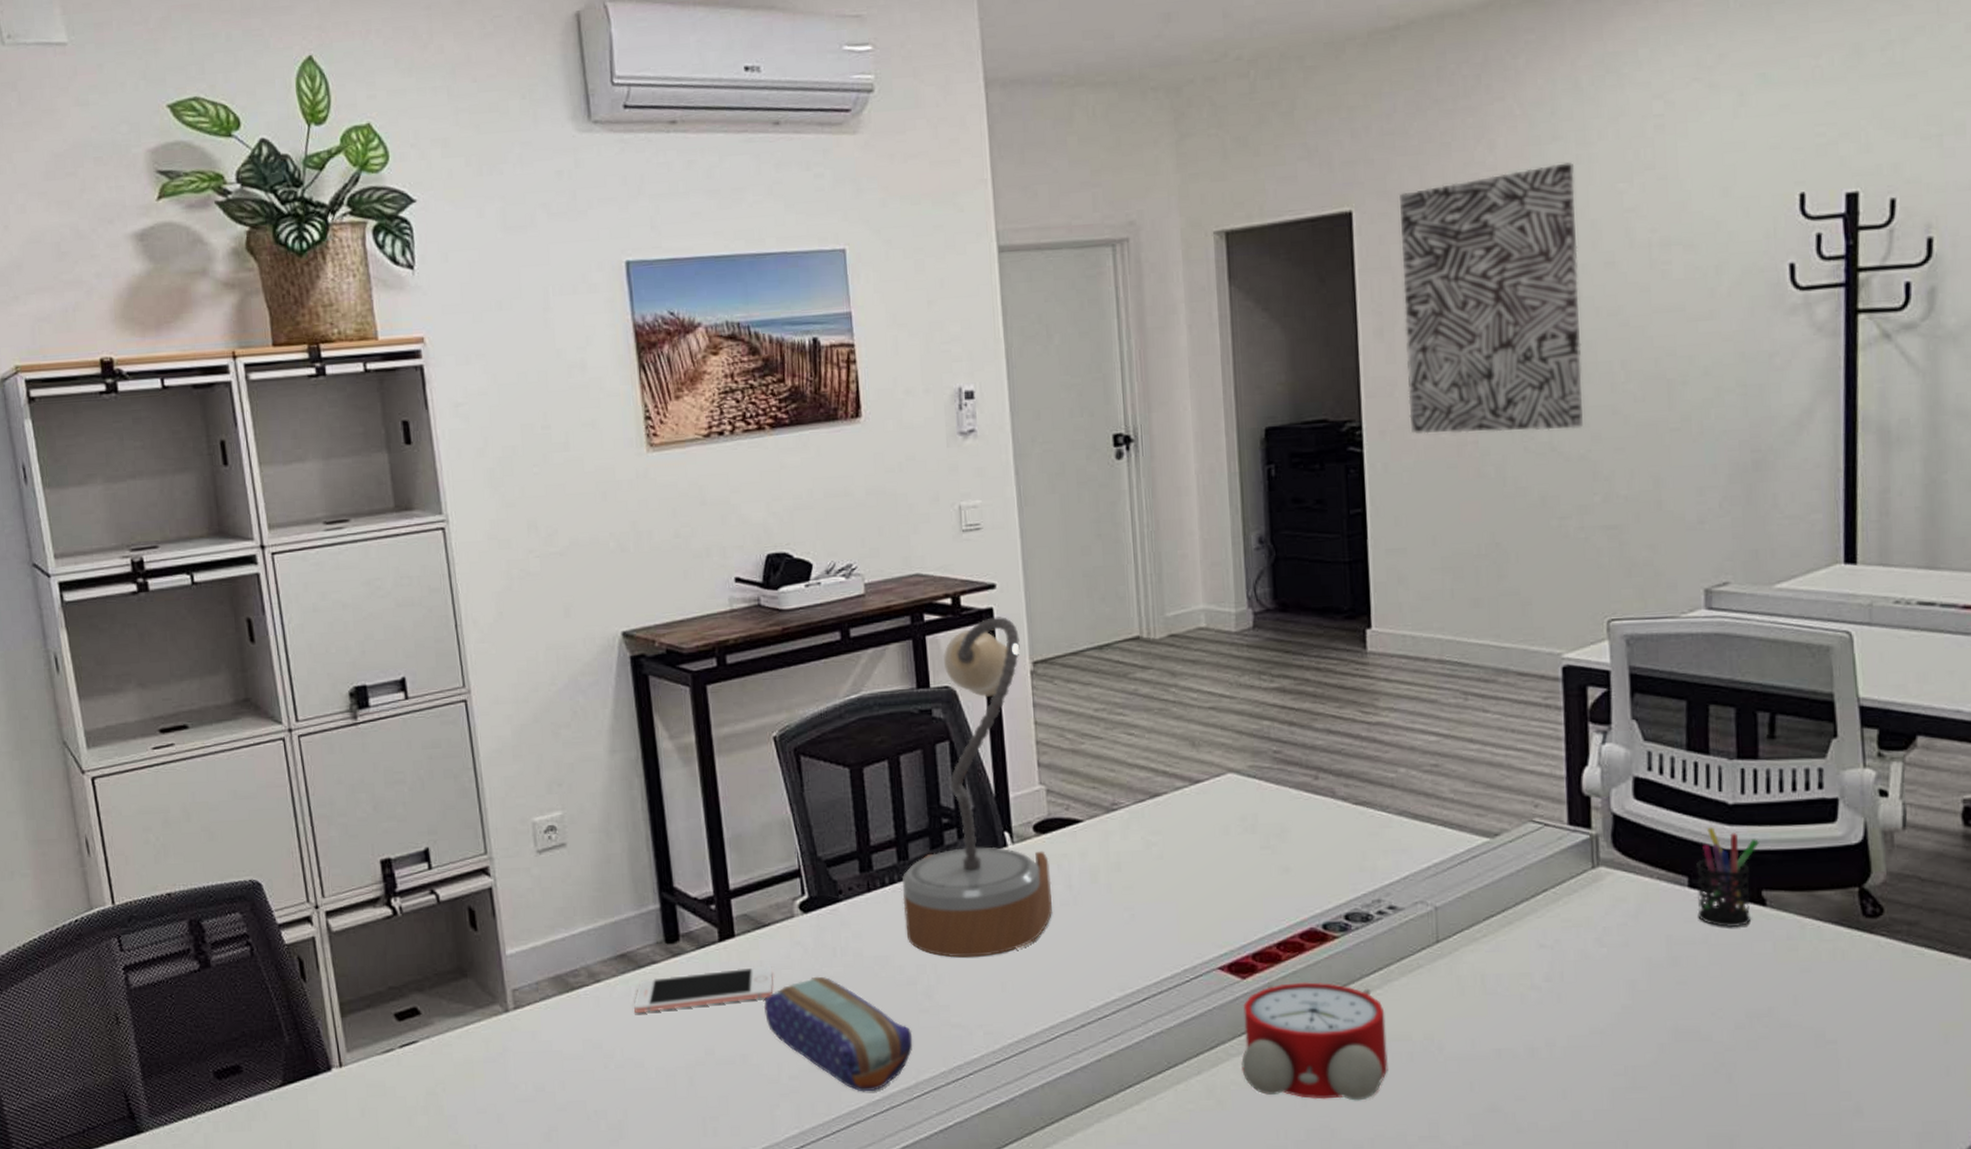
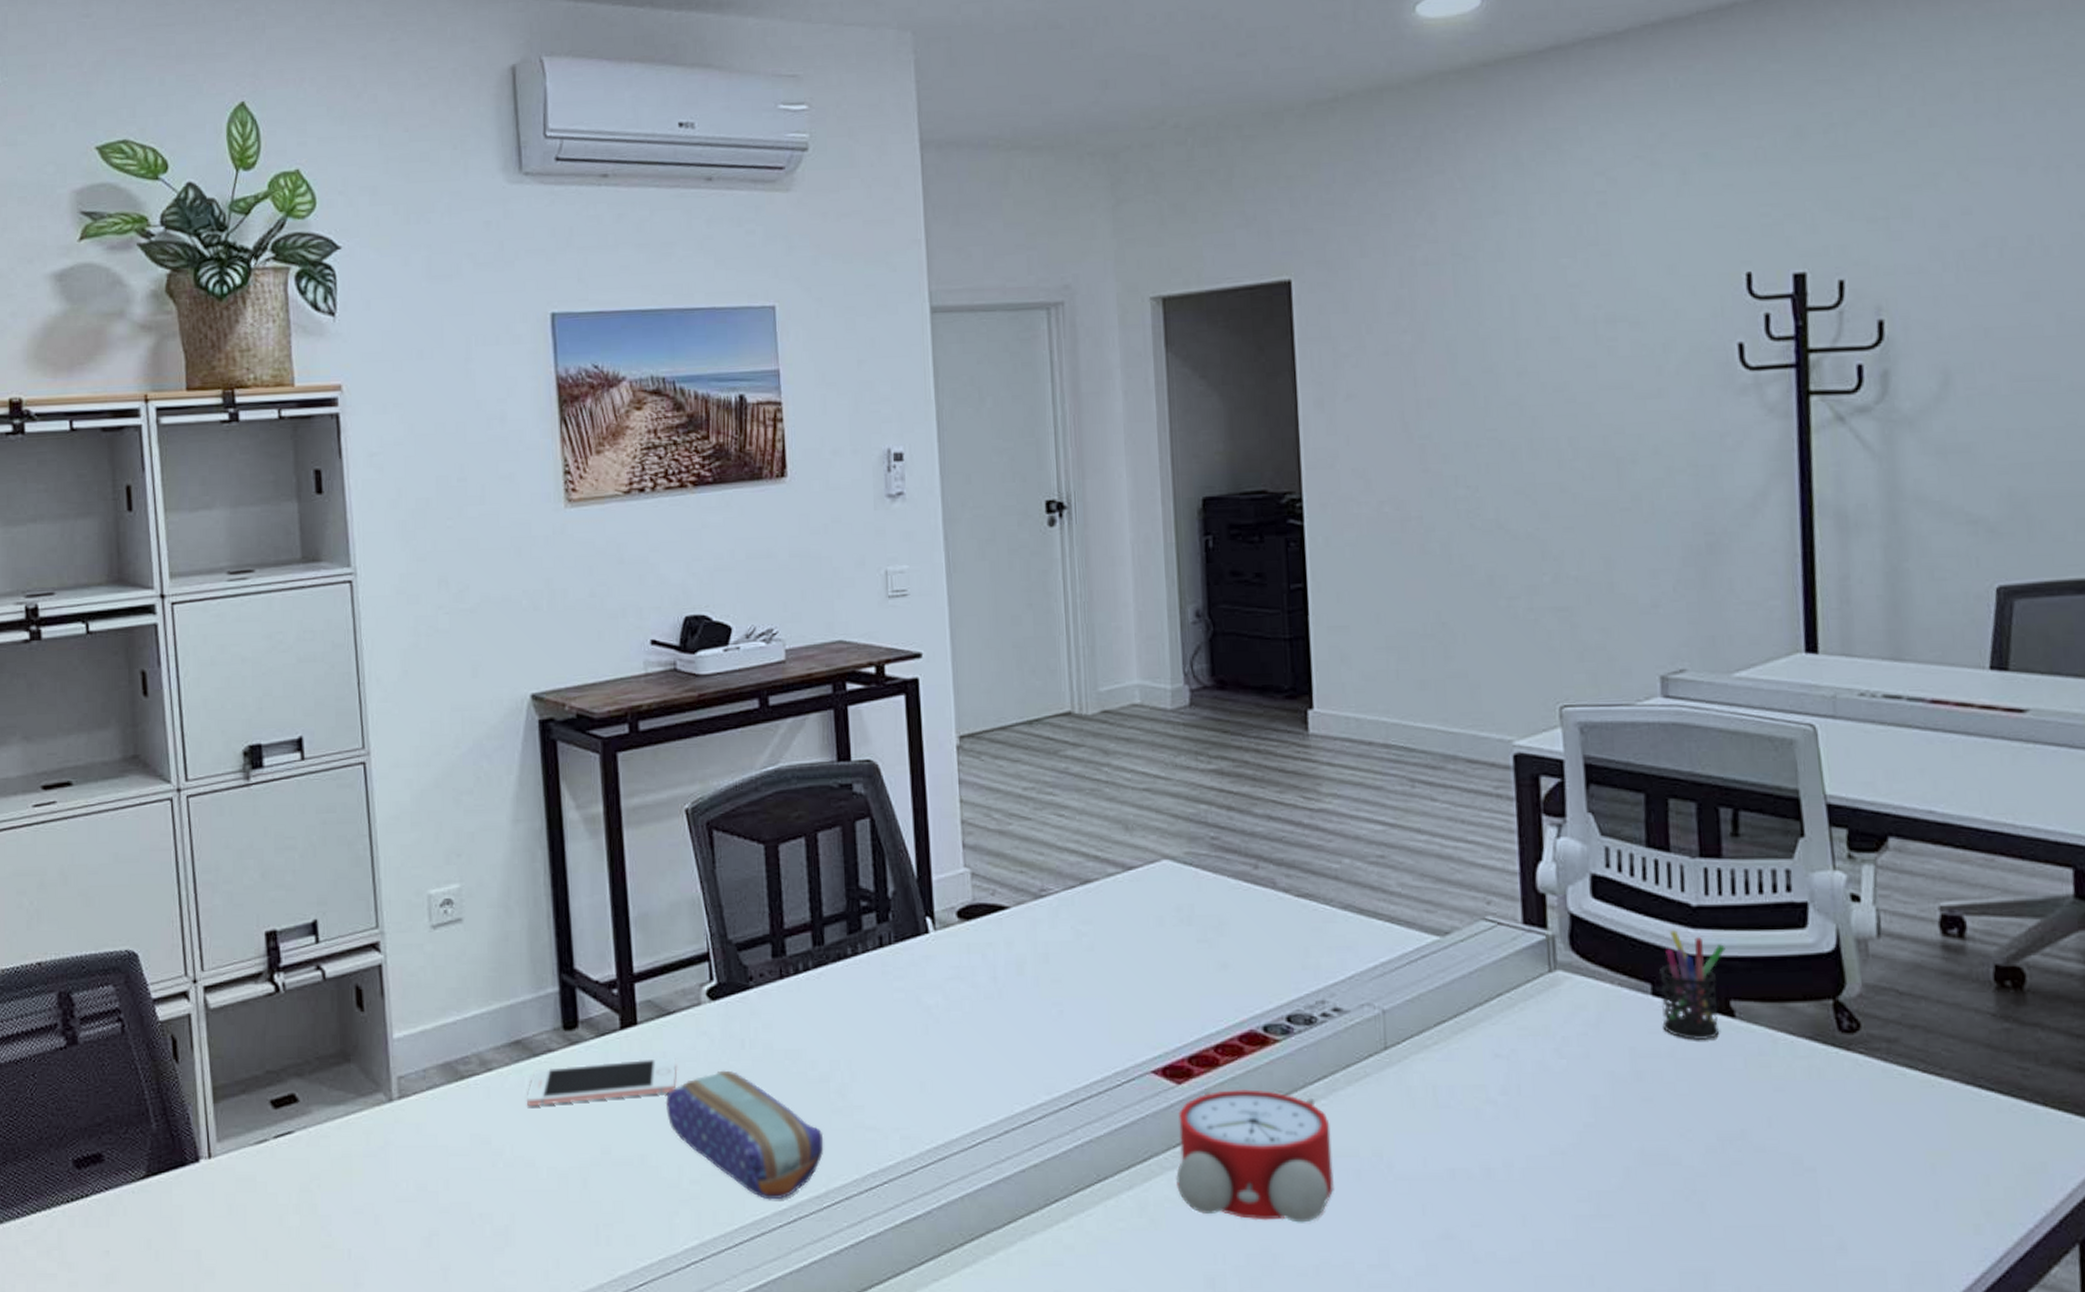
table lamp: present [901,617,1052,958] -> none [816,688,975,1053]
wall art: present [1400,162,1583,434] -> none [1339,237,1530,508]

